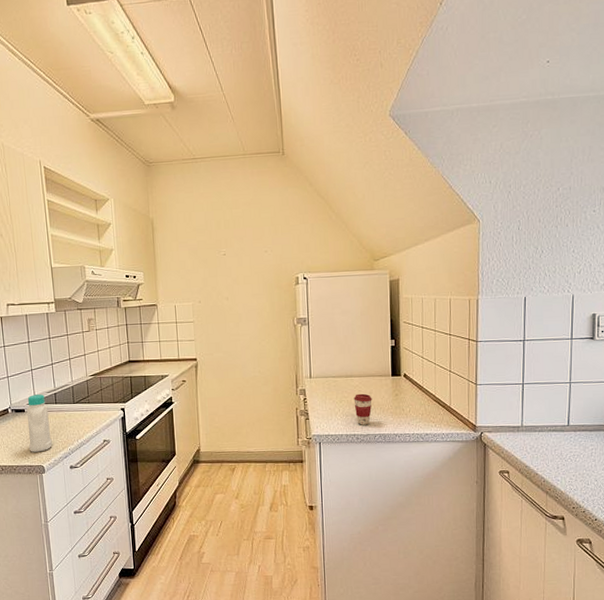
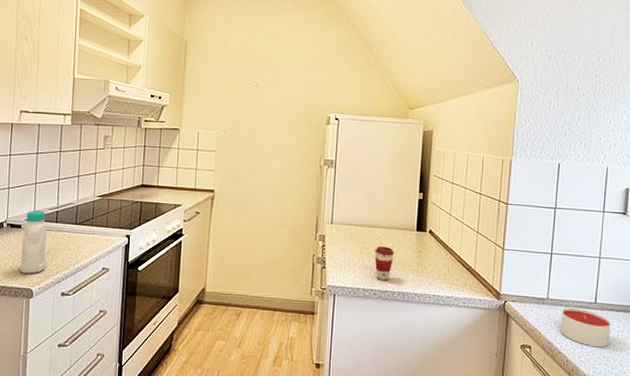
candle: none [536,432,585,466] -> present [560,307,611,348]

